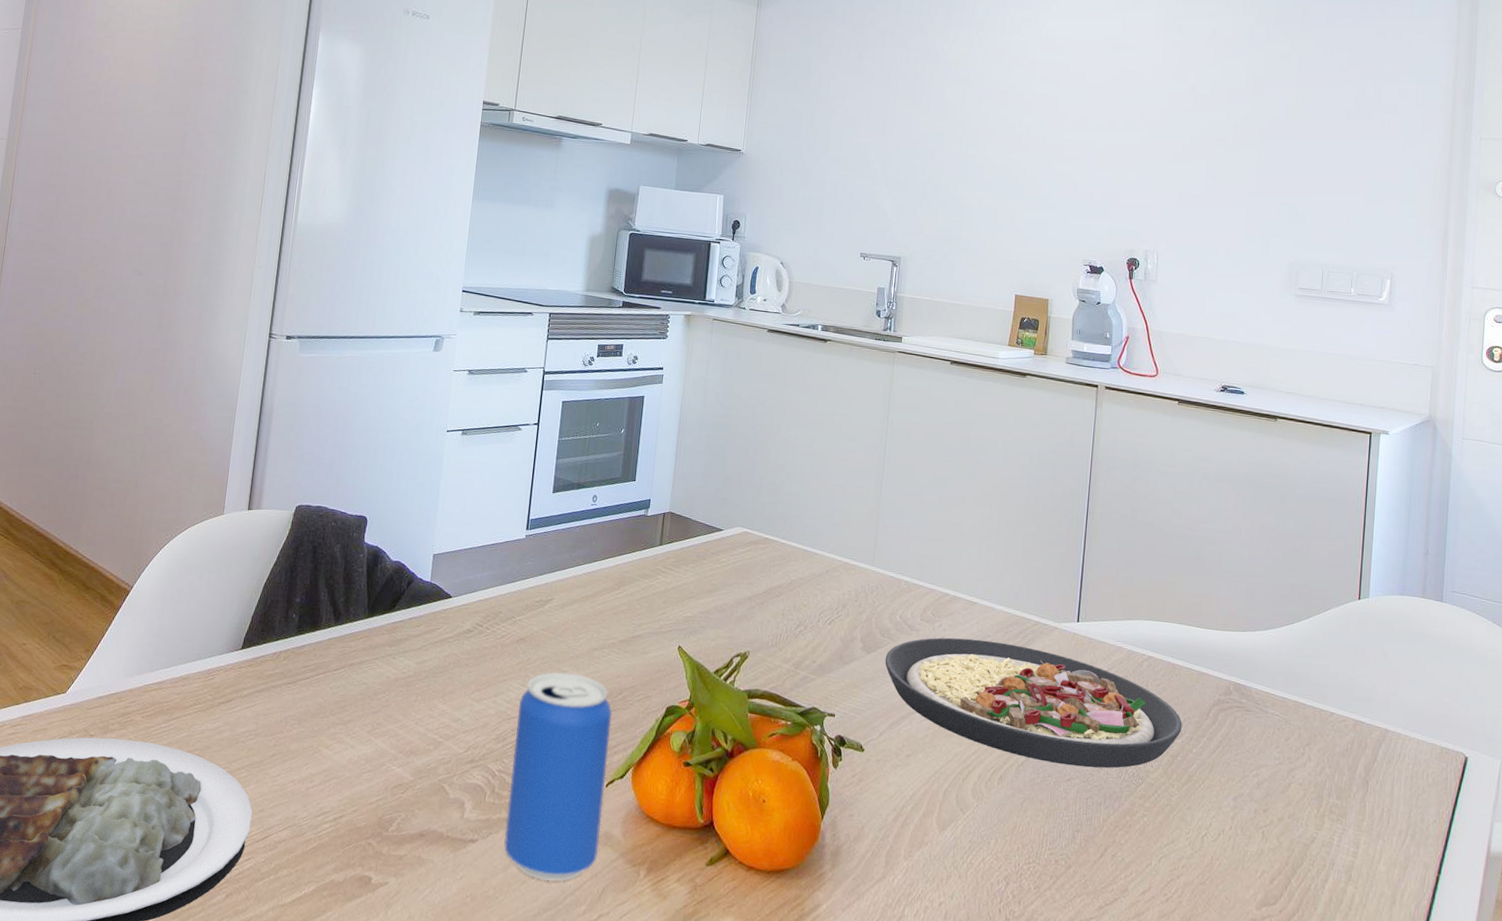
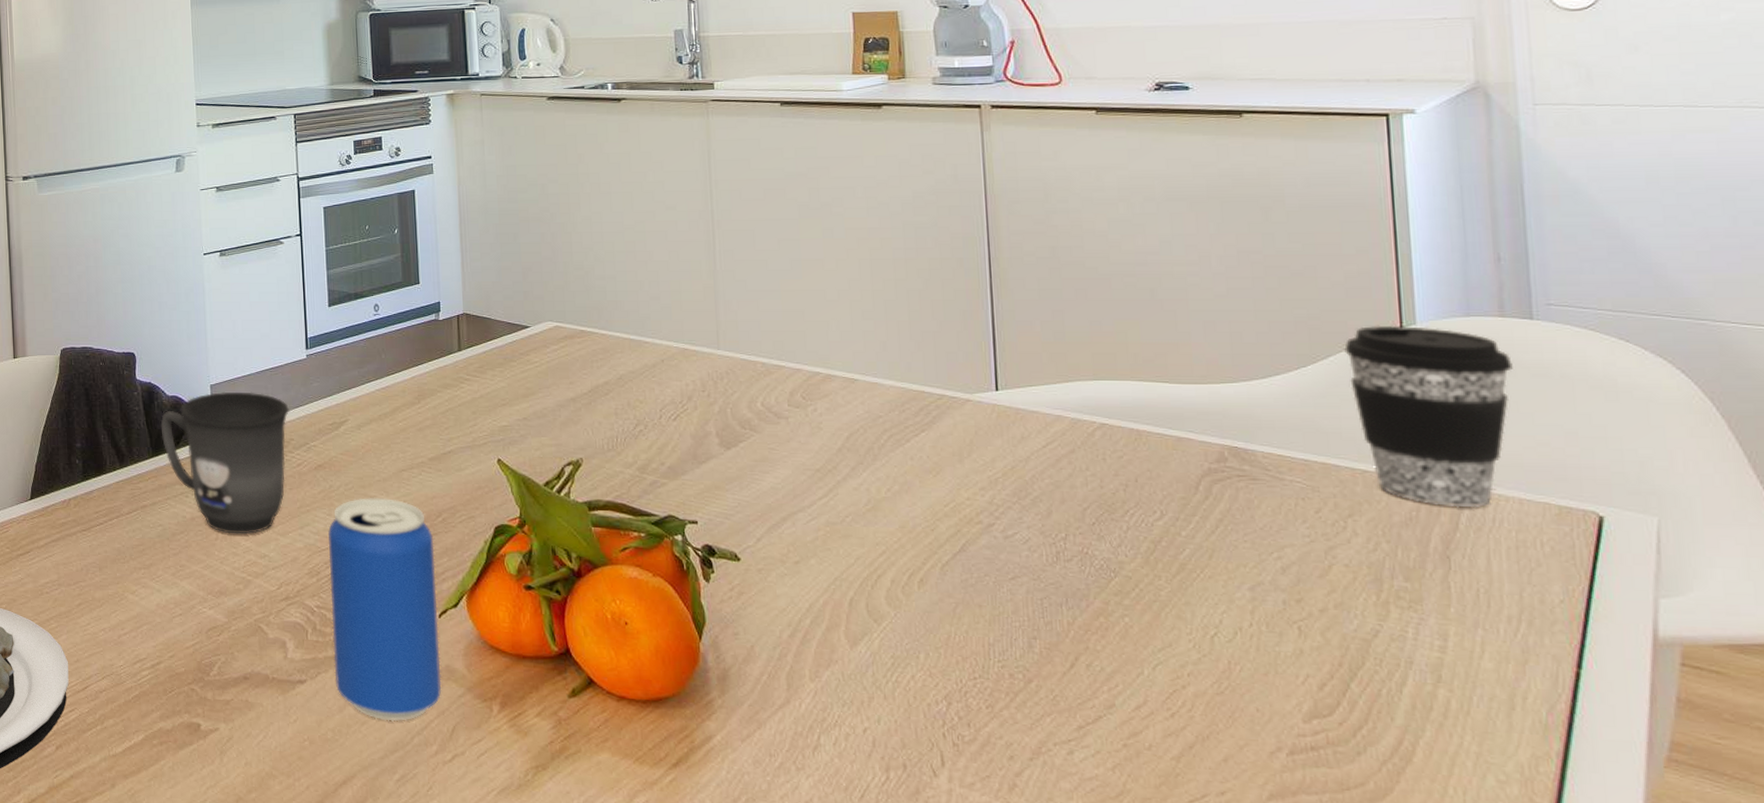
mug: none [380,561,503,698] -> present [160,391,290,535]
plate: present [885,637,1182,769] -> none [750,422,1162,563]
coffee cup: none [1320,595,1426,745] -> present [1344,325,1513,508]

